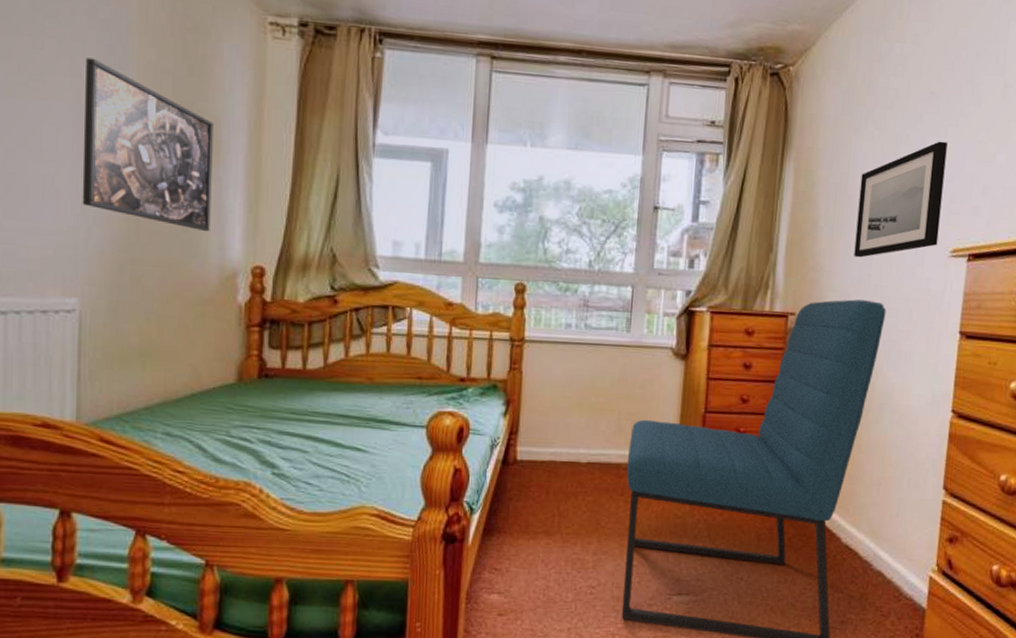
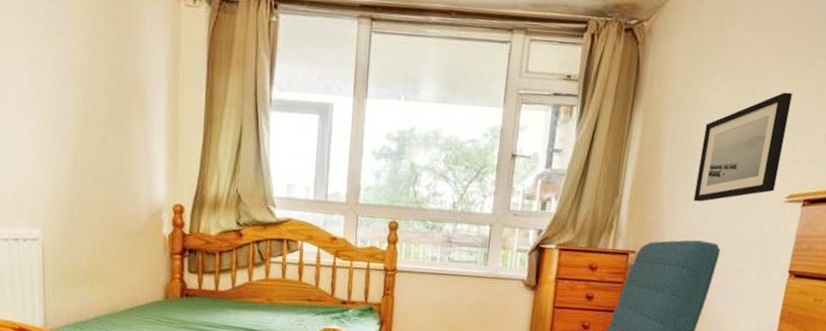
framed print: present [82,58,214,232] -> none [37,27,140,176]

